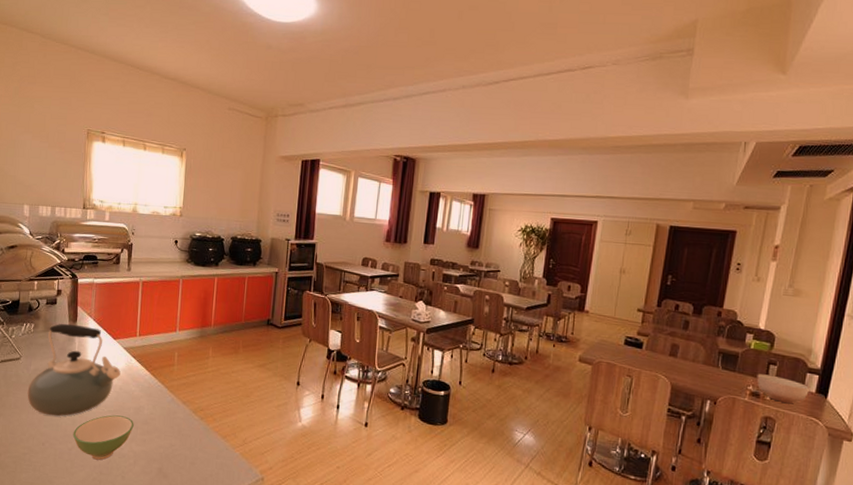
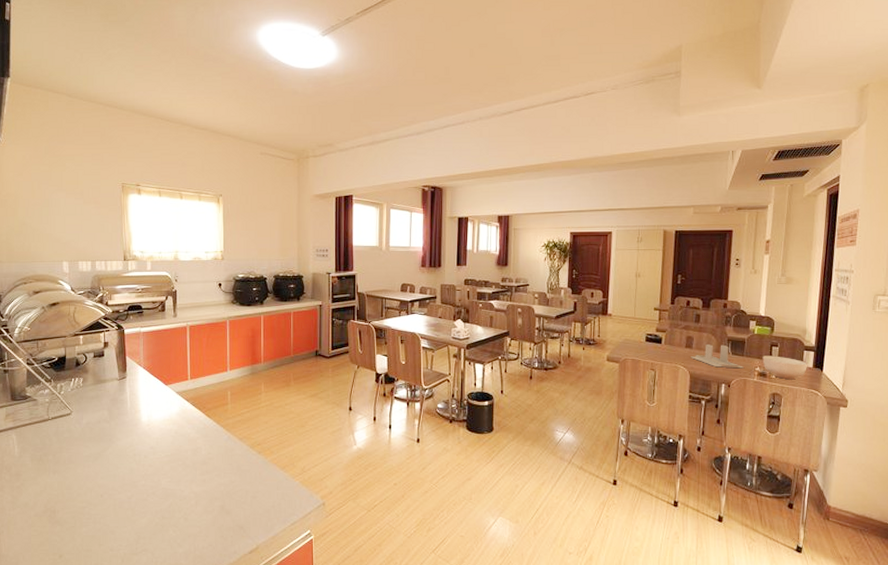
kettle: present [27,323,121,416] -> none [81,374,175,467]
bowl: present [73,415,134,460] -> none [131,459,193,505]
napkin holder: none [674,354,734,386] -> present [691,343,744,369]

